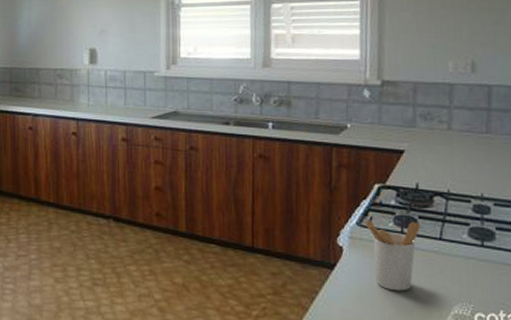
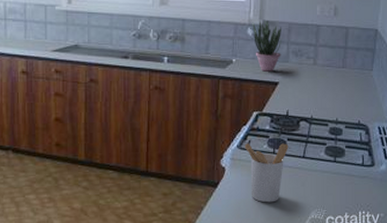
potted plant: none [369,80,407,138] -> present [252,21,283,72]

